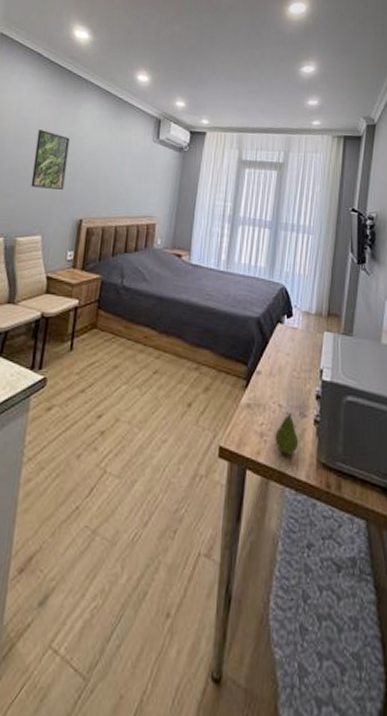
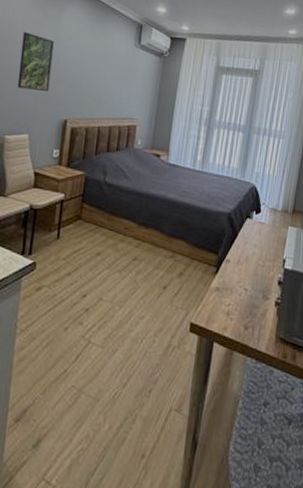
fruit: present [275,412,299,454] -> none [240,295,261,330]

